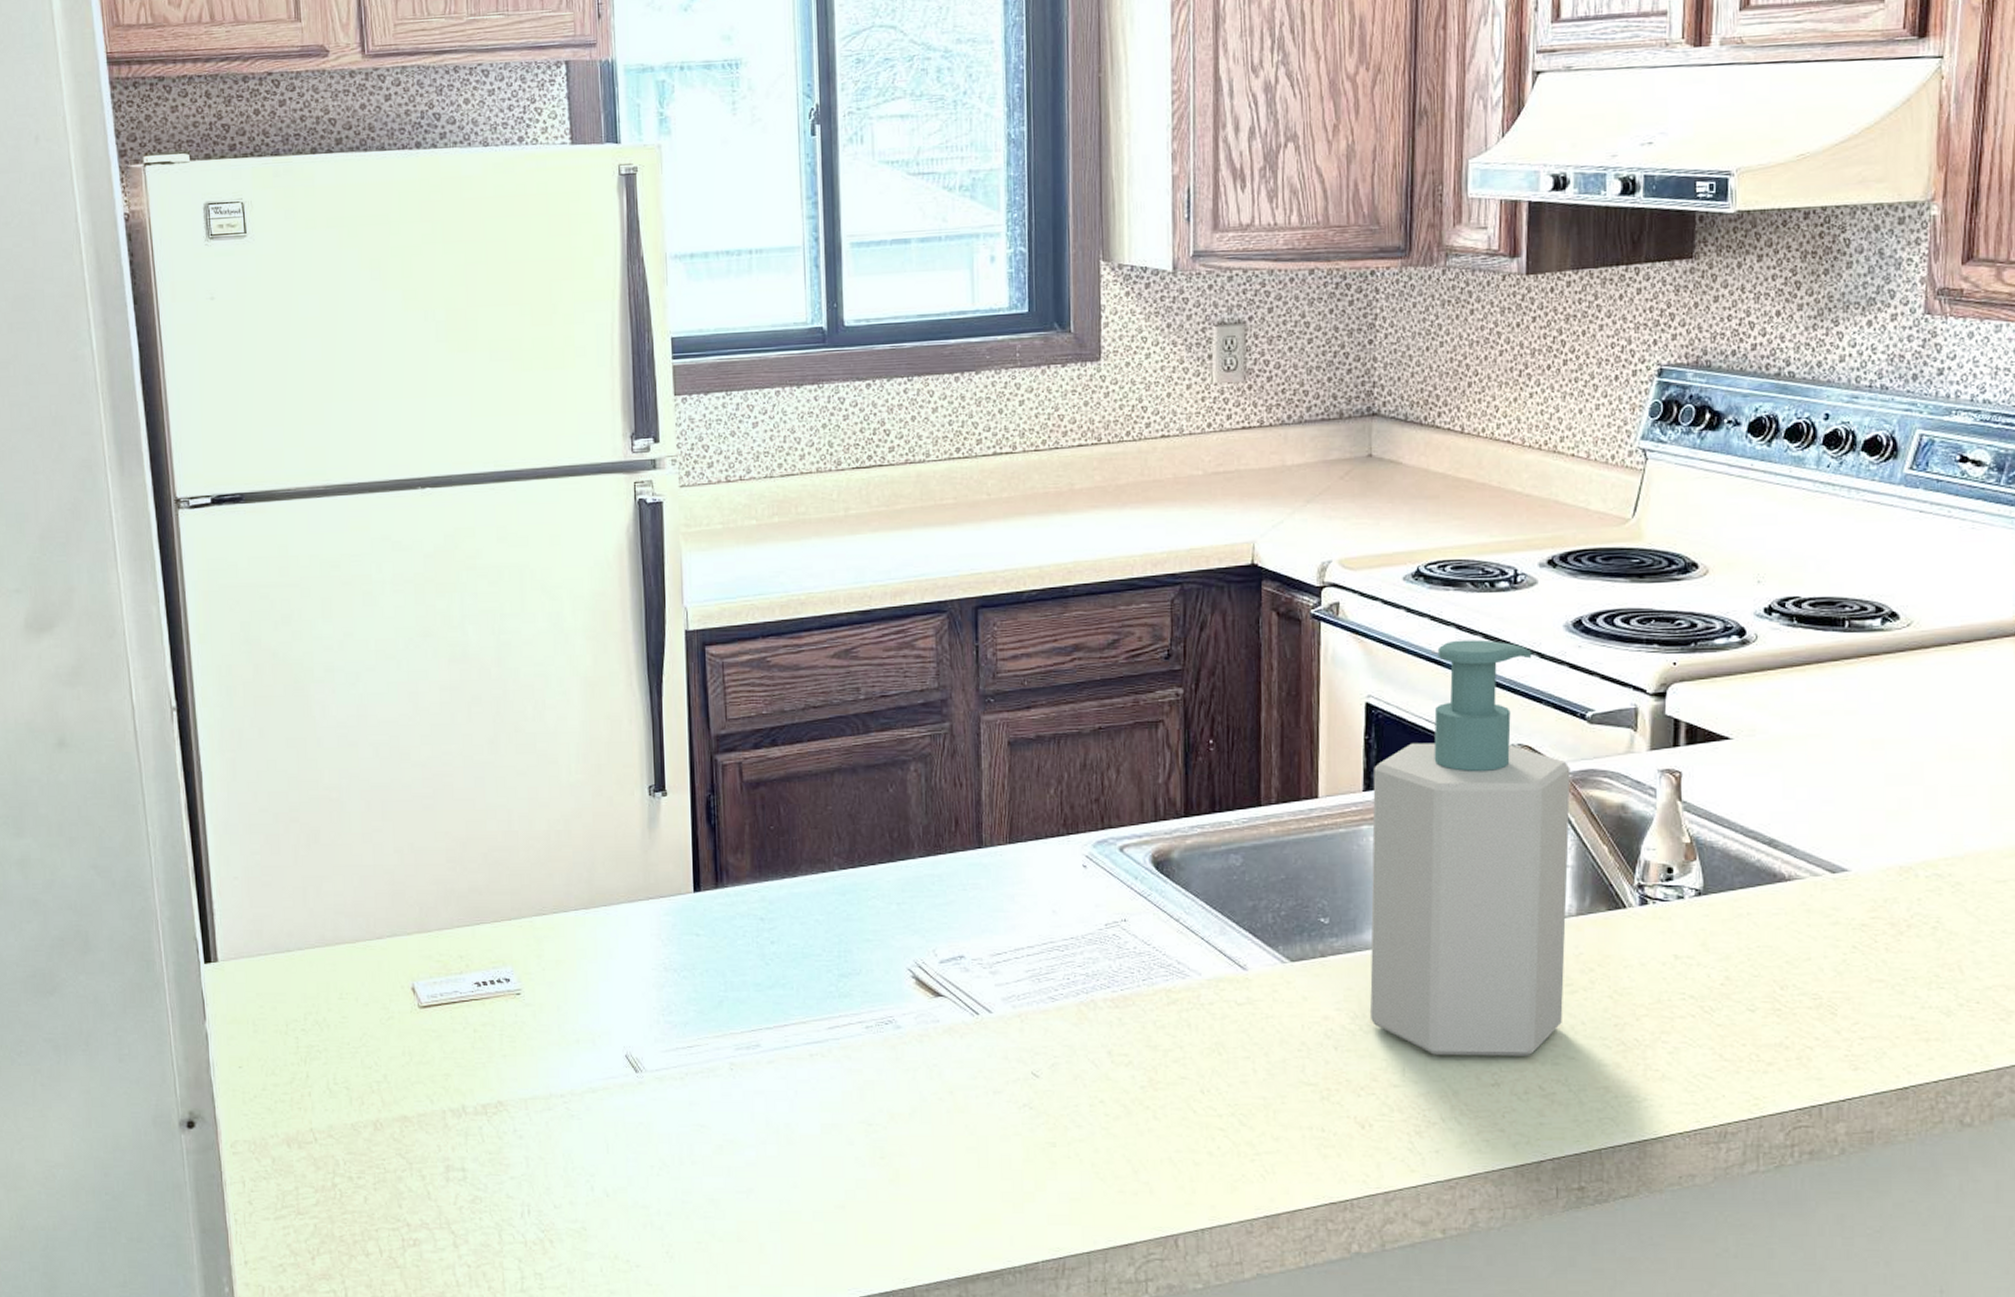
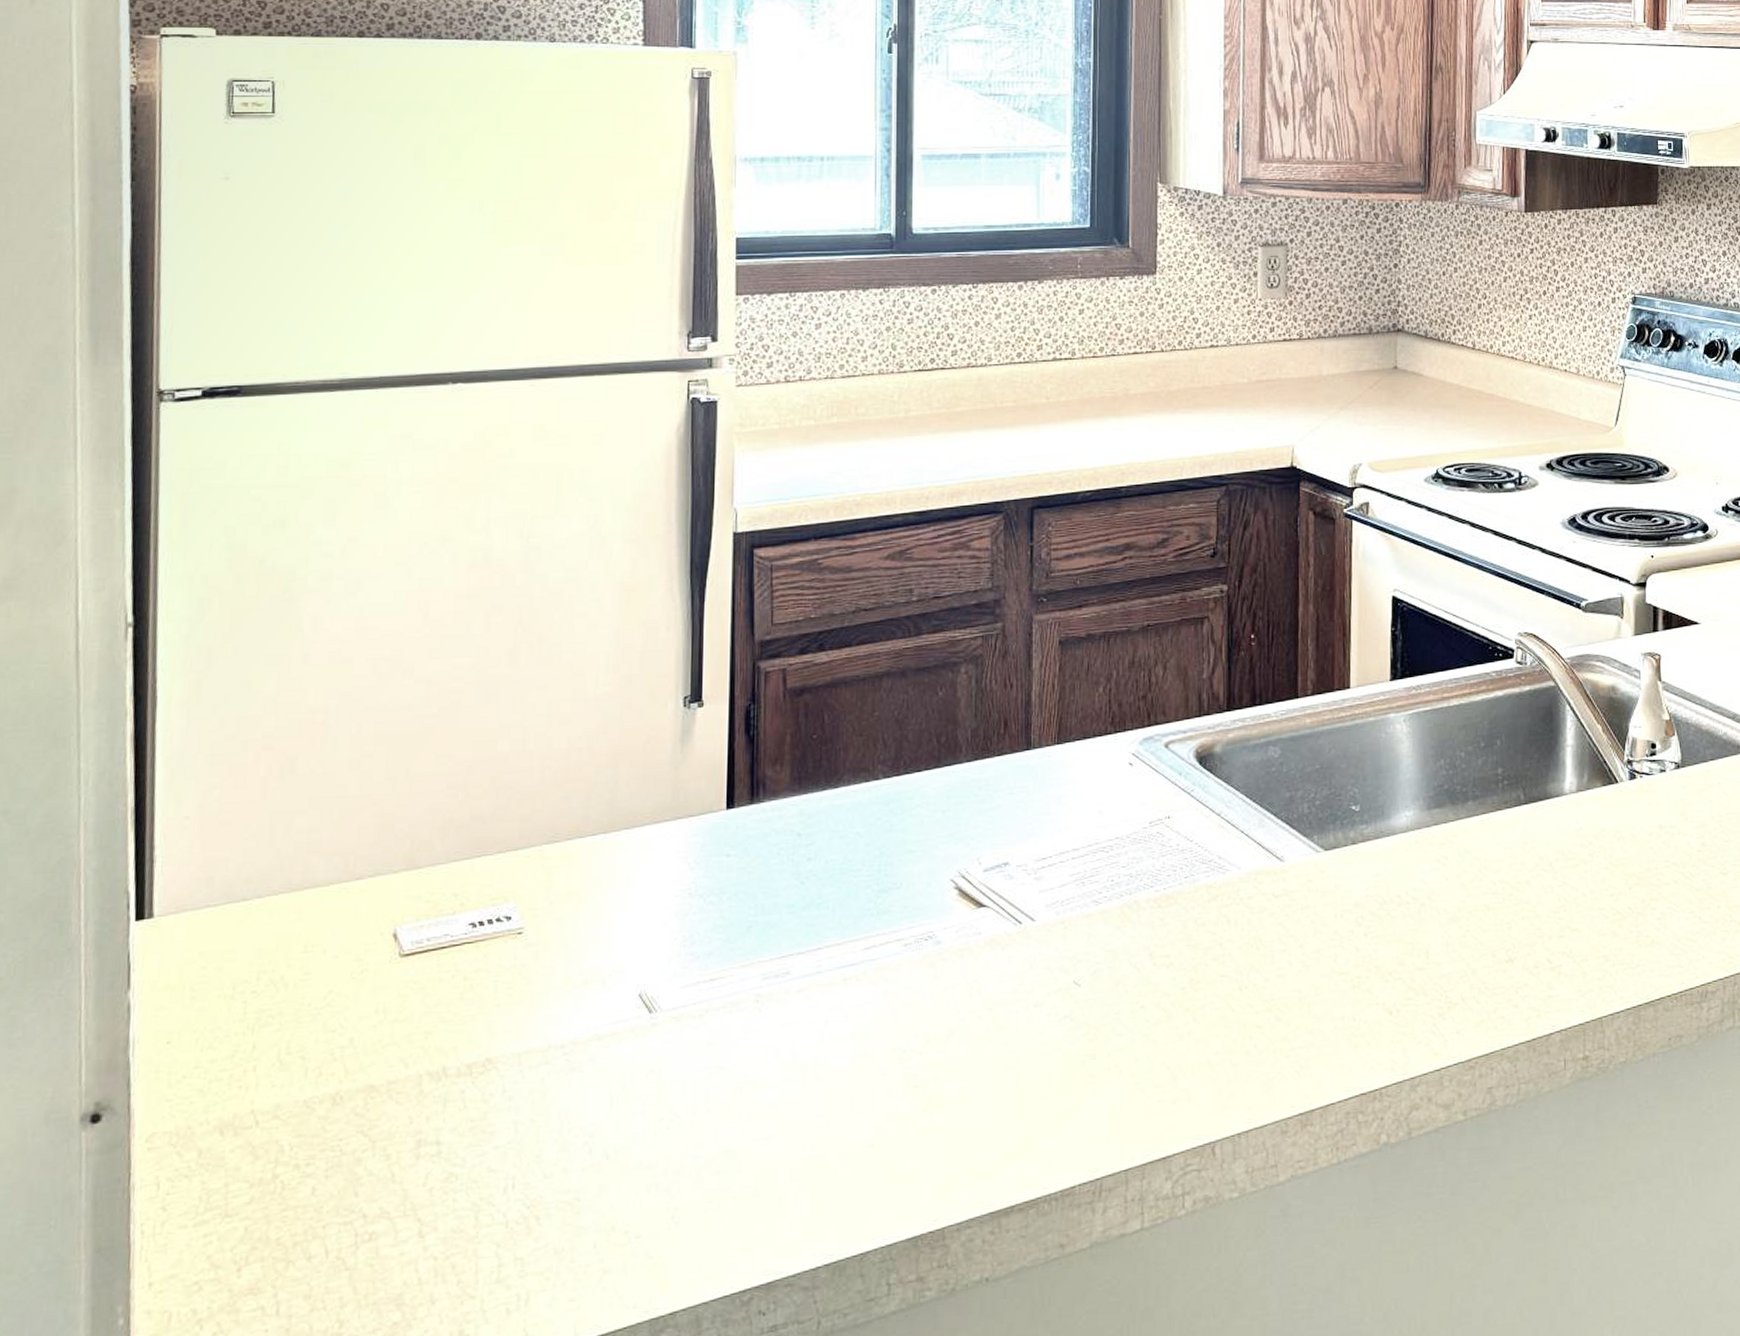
soap bottle: present [1370,639,1571,1056] -> none [1397,536,1569,935]

